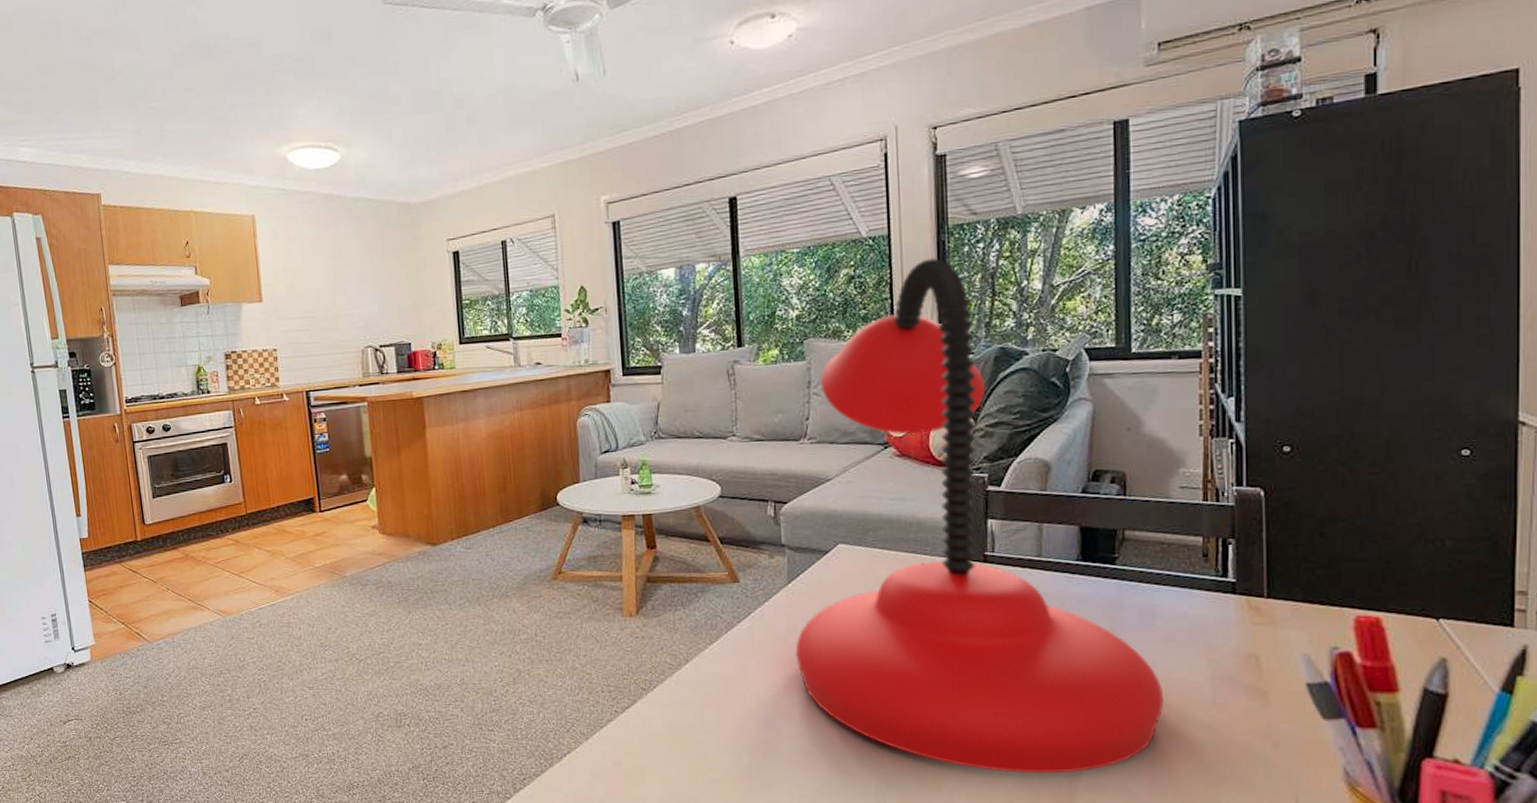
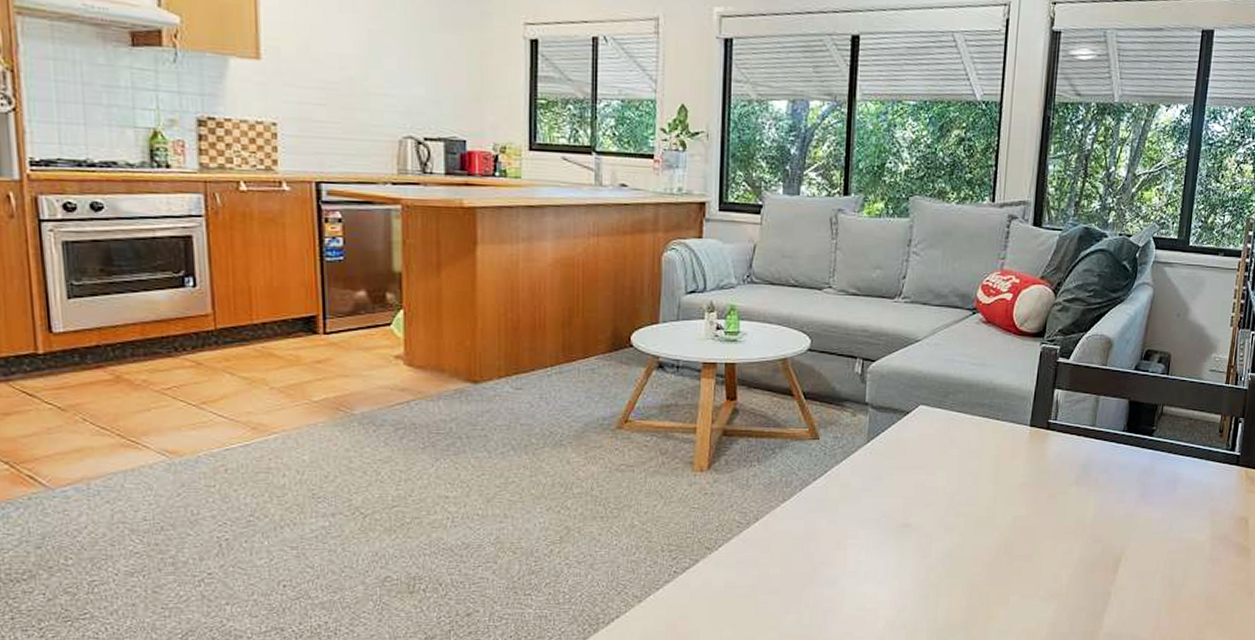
desk lamp: present [795,258,1164,774] -> none [866,131,1175,624]

